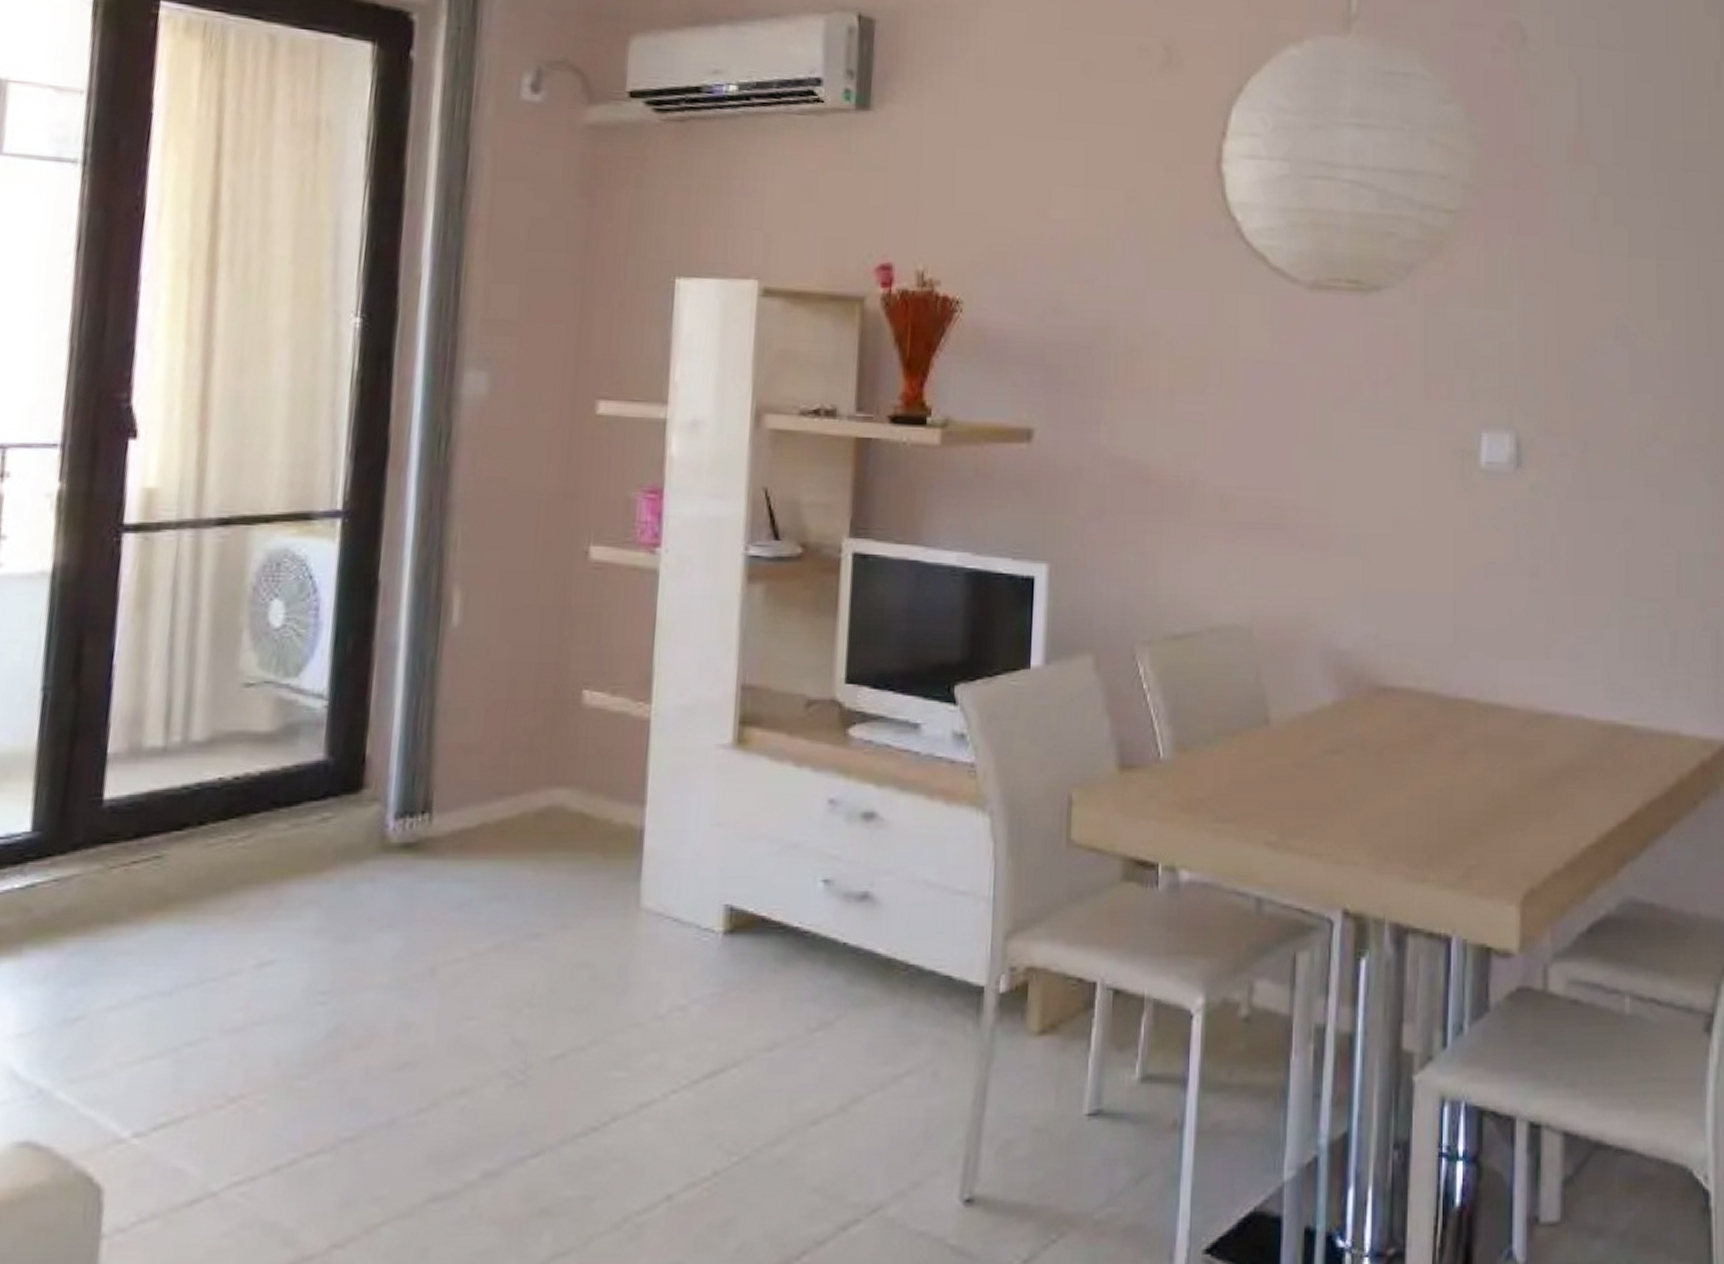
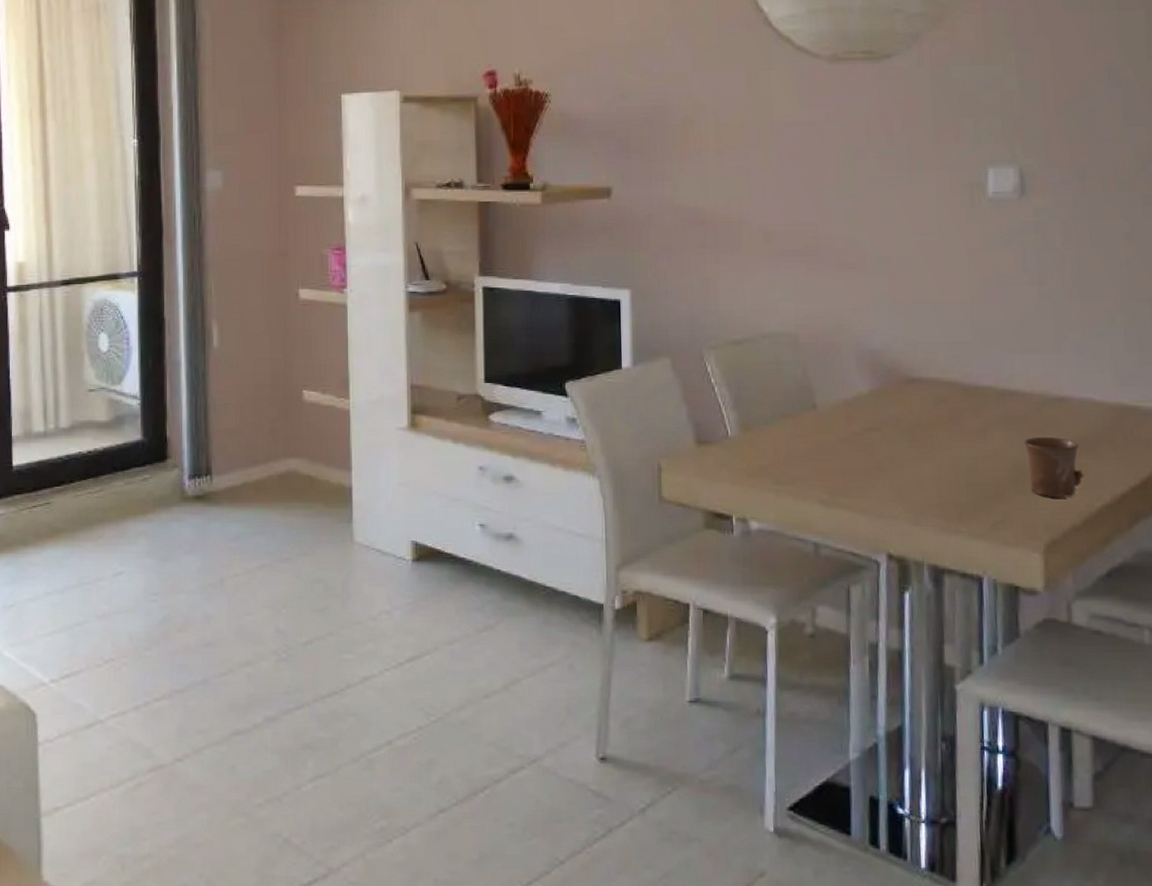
mug: none [1505,762,1569,837] -> present [1024,437,1084,498]

